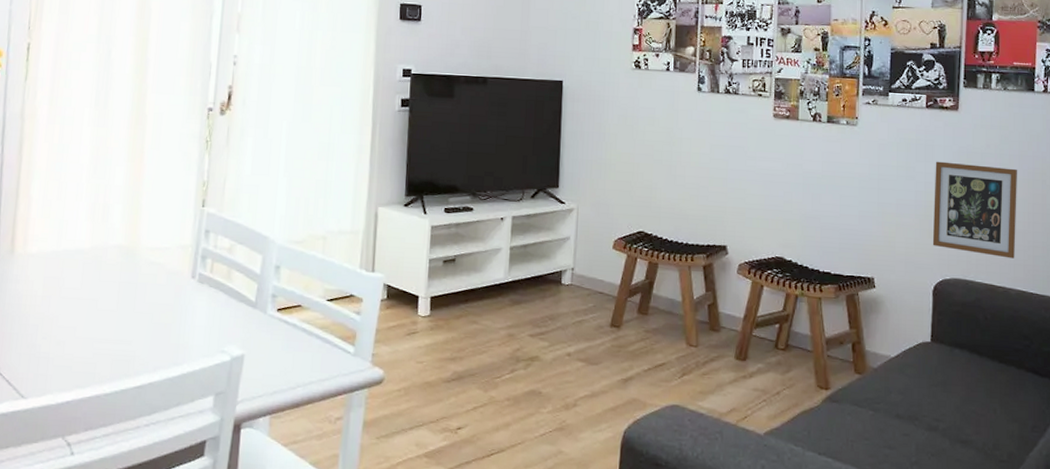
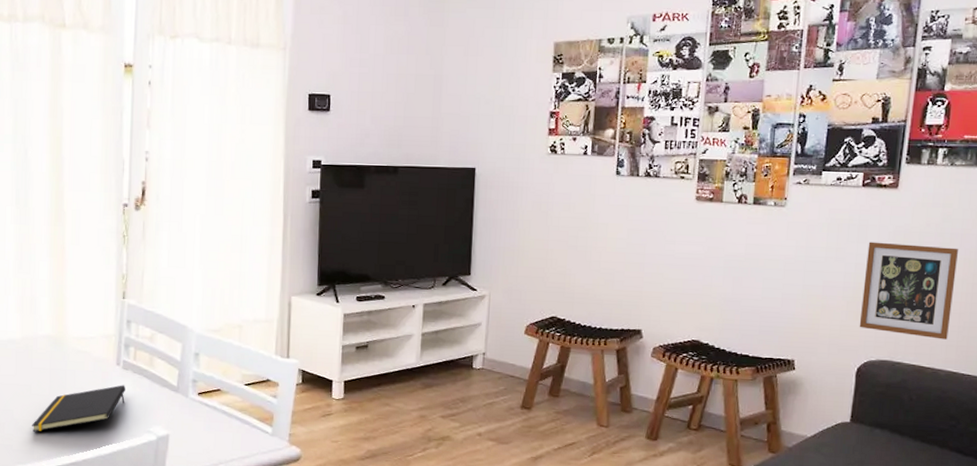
notepad: none [95,300,200,352] -> present [32,385,125,432]

